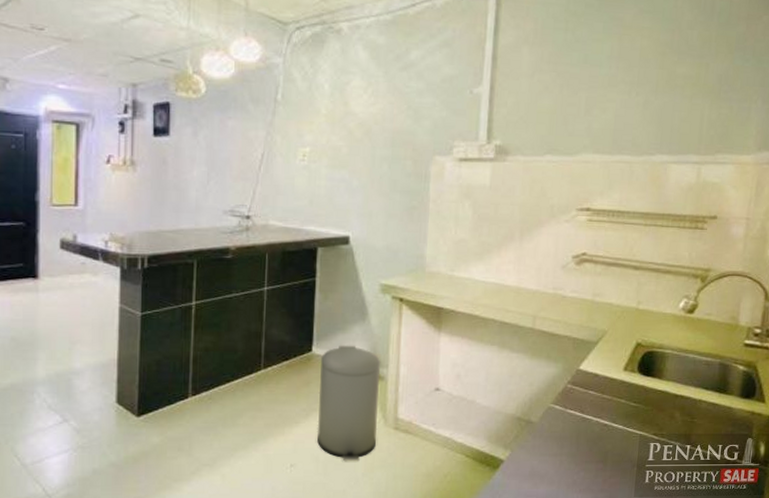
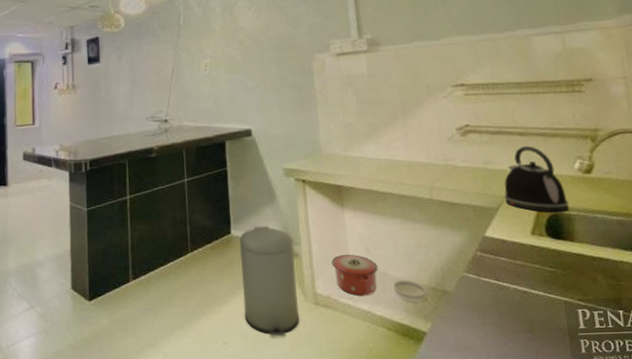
casserole: none [419,381,466,423] -> present [331,255,378,297]
bowl: none [478,408,511,431] -> present [392,279,427,302]
kettle: none [605,280,666,350] -> present [504,145,569,213]

